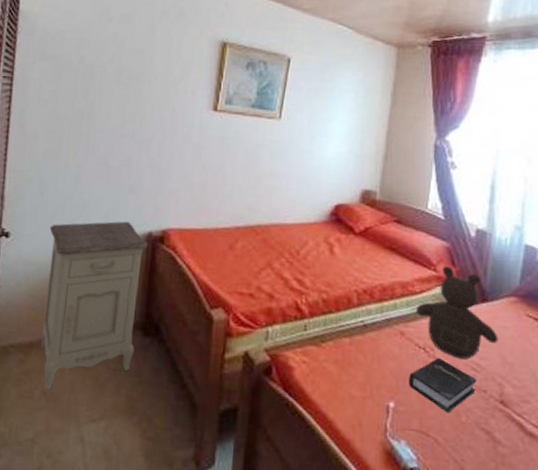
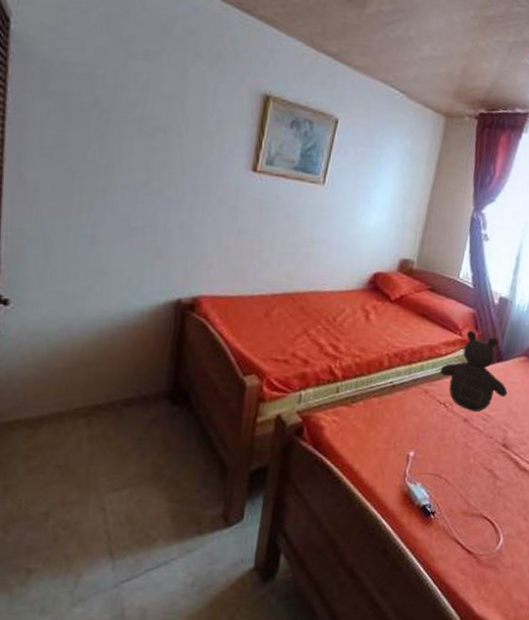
nightstand: present [41,221,148,390] -> none [53,287,177,464]
hardback book: present [408,358,476,413] -> none [427,412,486,457]

